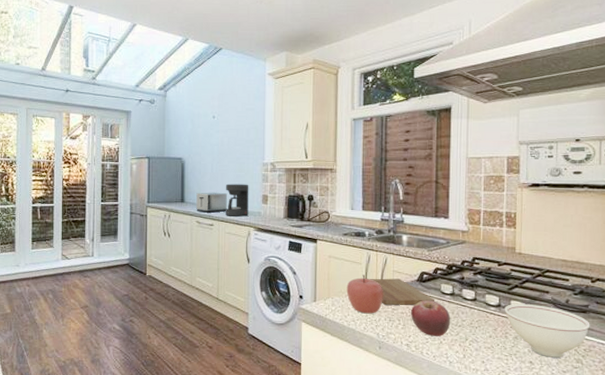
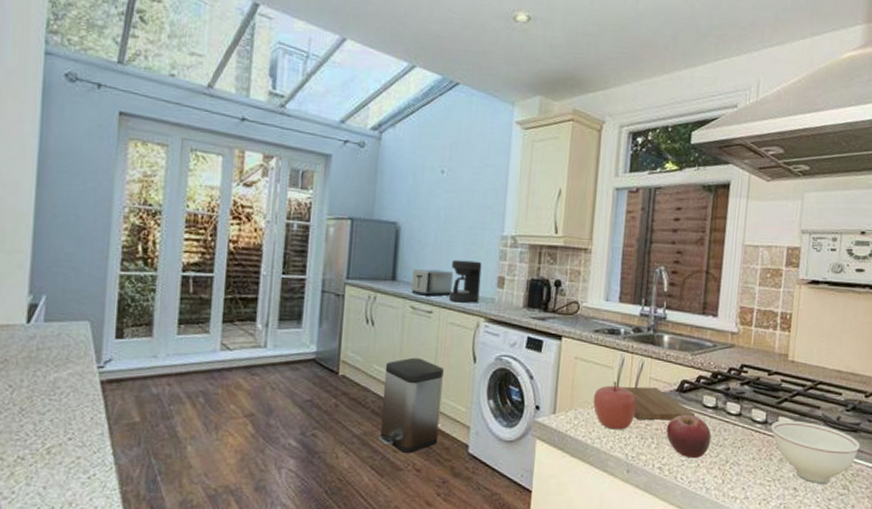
pedal bin: none [178,260,225,334] -> present [378,357,444,453]

